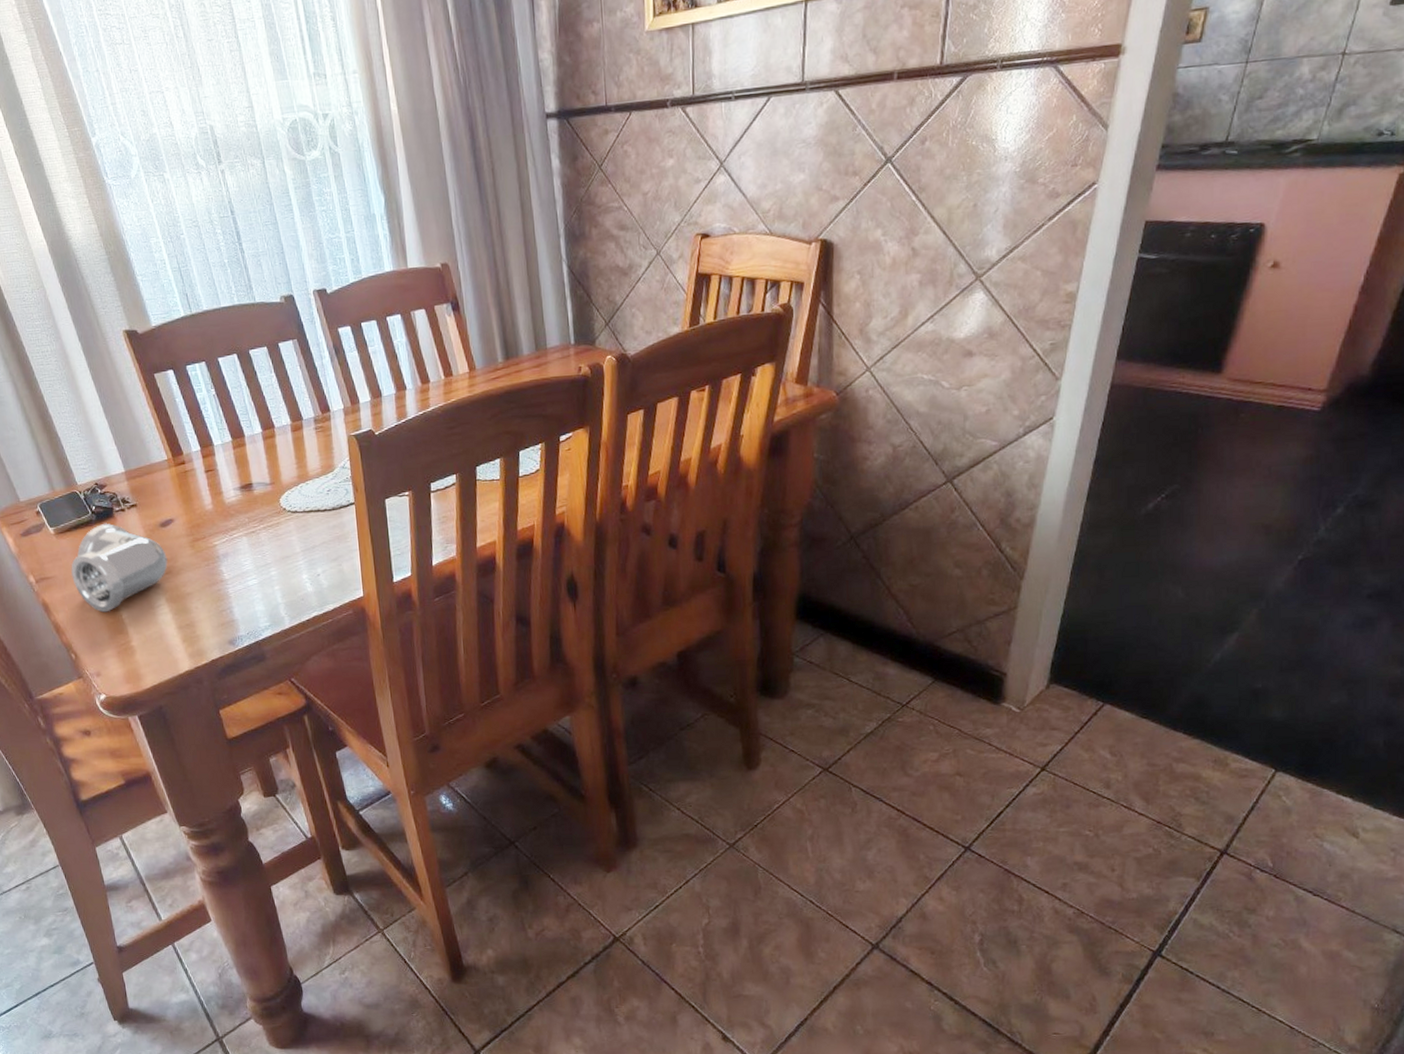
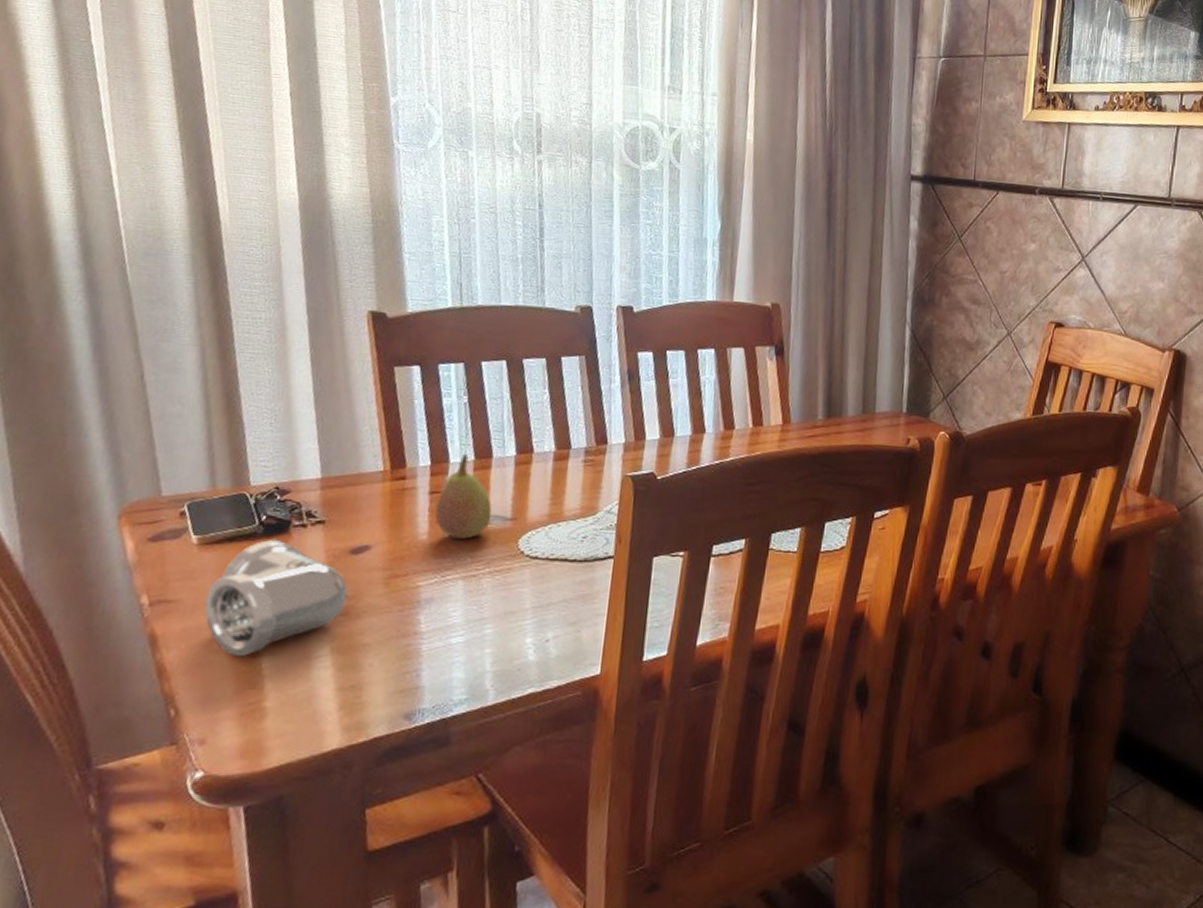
fruit: none [212,436,256,505] -> present [434,453,492,539]

